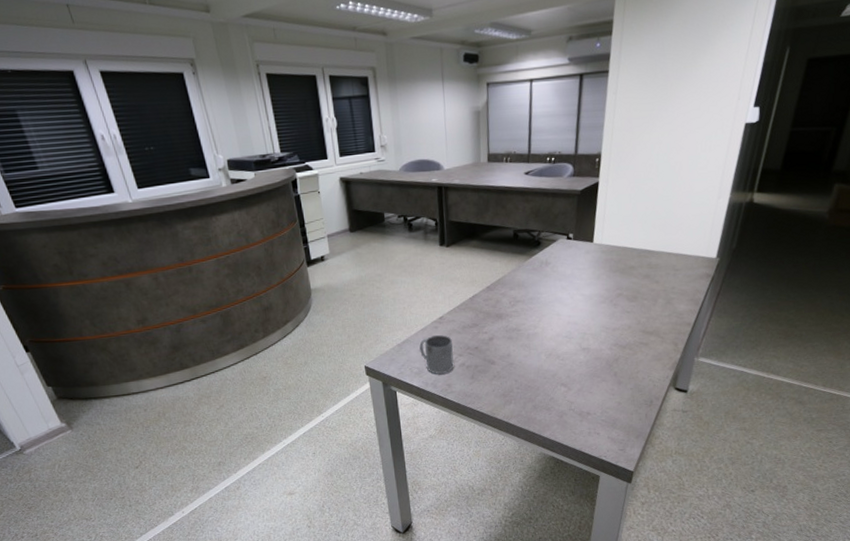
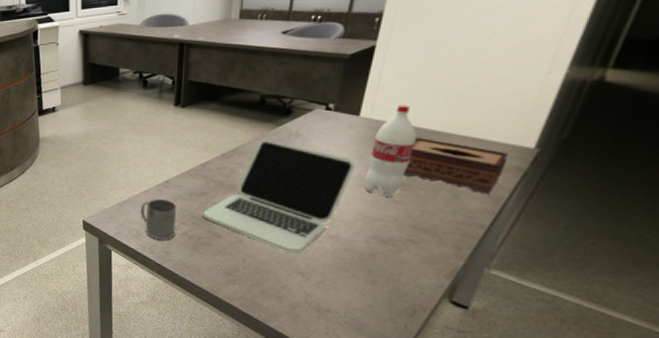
laptop: none [476,270,595,368] -> present [203,140,355,253]
bottle: none [603,230,637,309] -> present [365,105,416,197]
tissue box: none [630,256,700,298] -> present [403,137,509,195]

